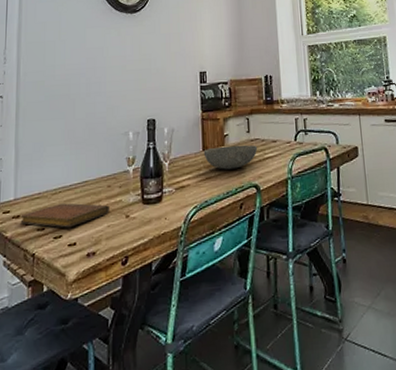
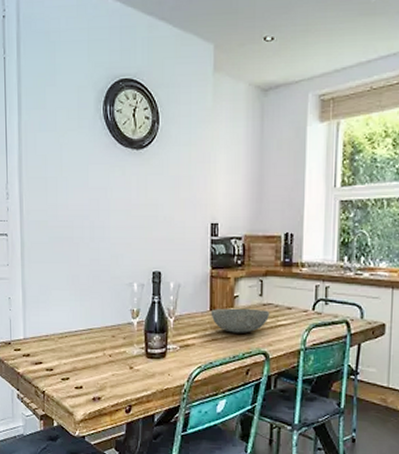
notebook: present [20,203,109,228] -> none [30,347,114,372]

